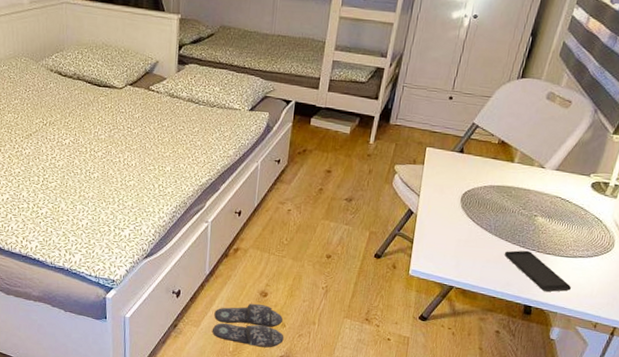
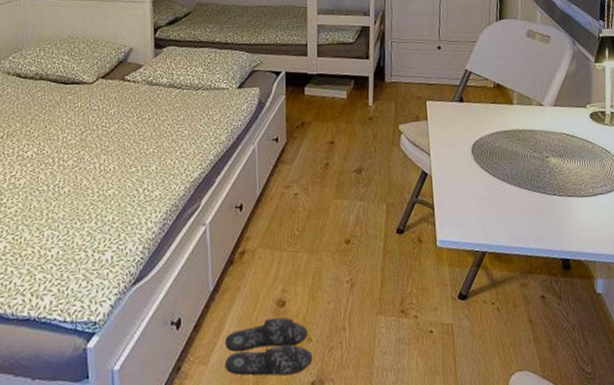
mobile phone: present [504,250,572,292] -> none [527,196,602,240]

